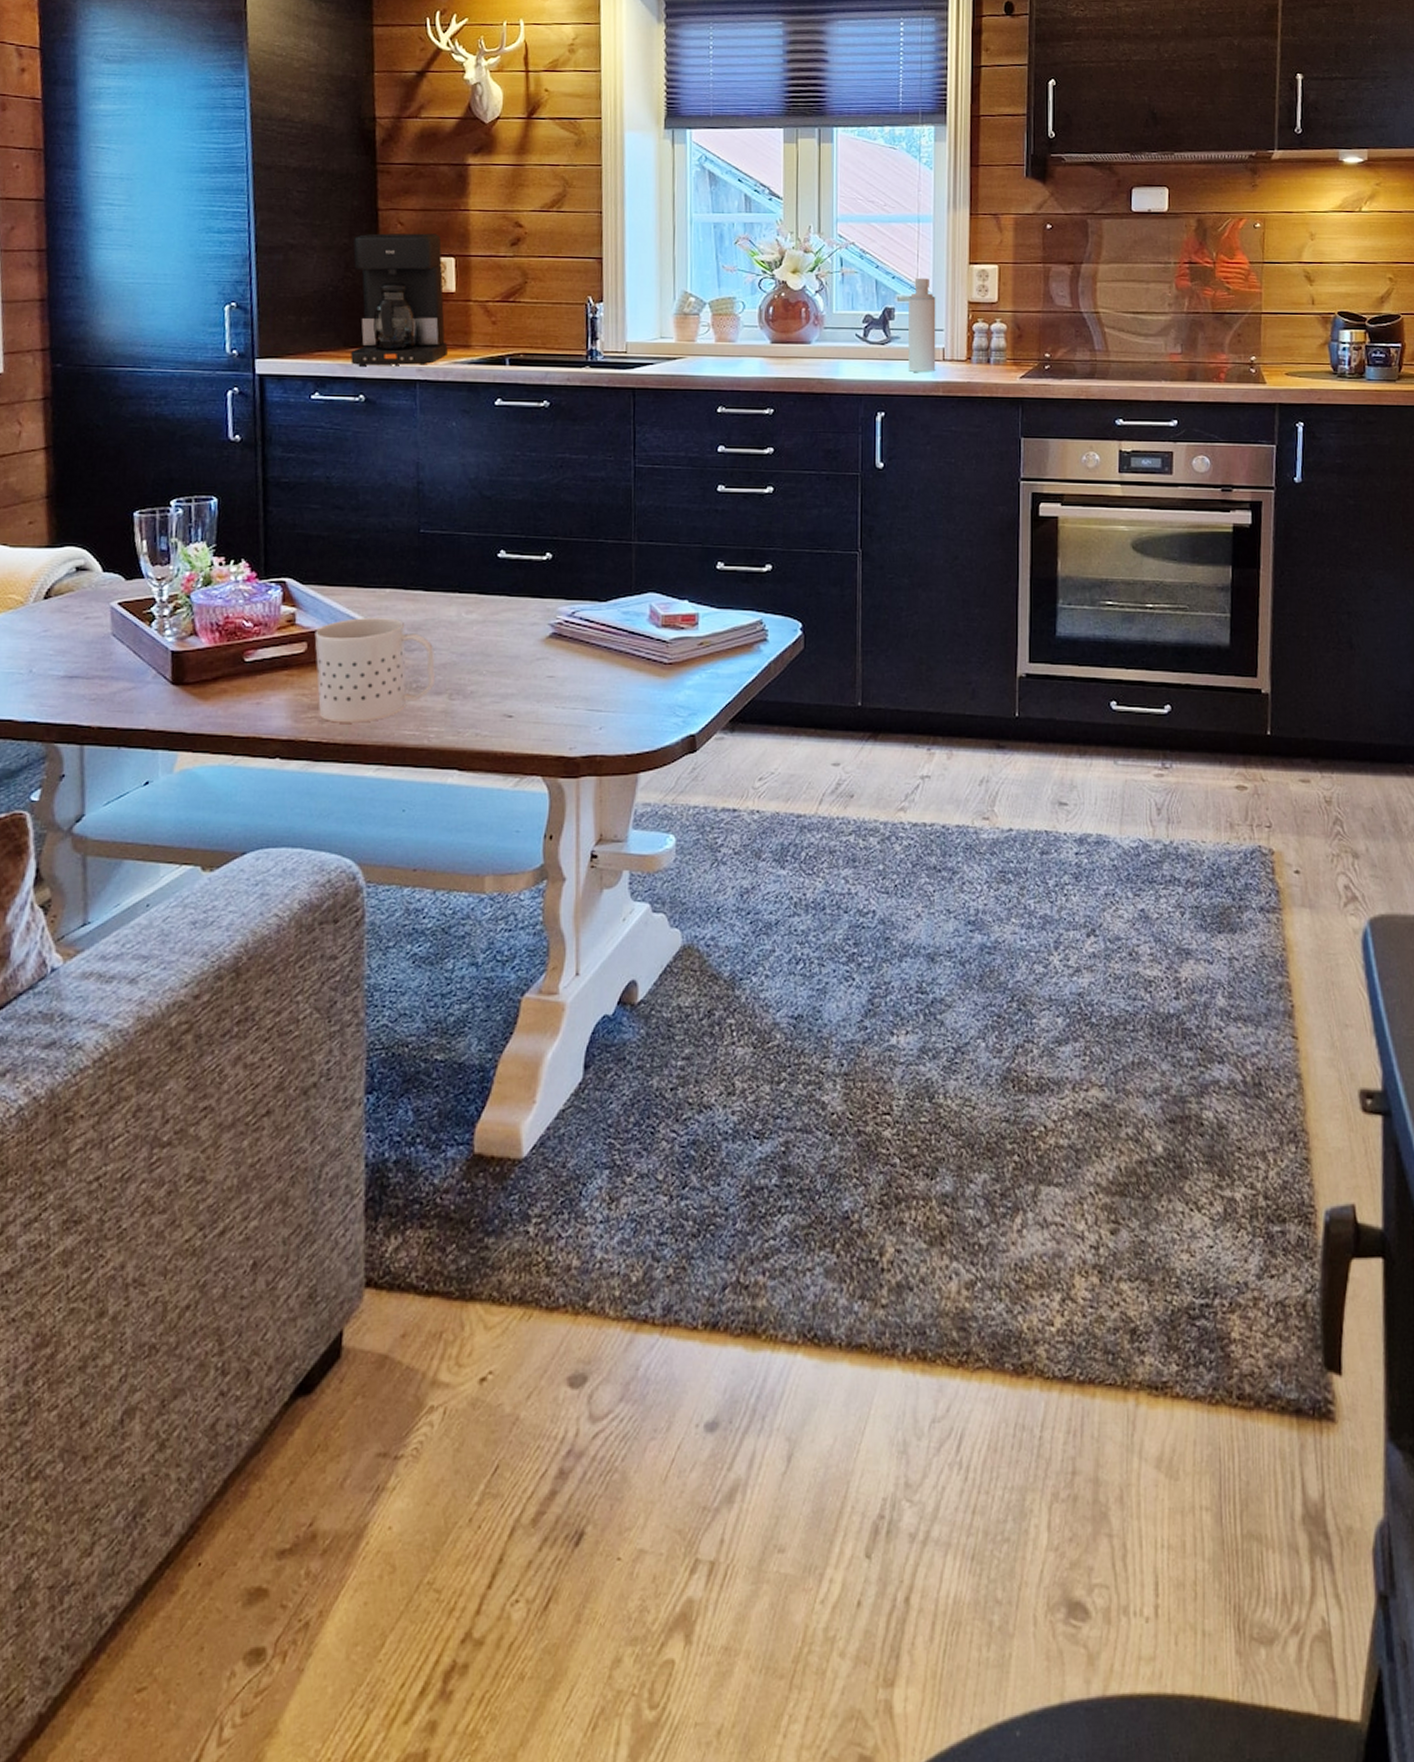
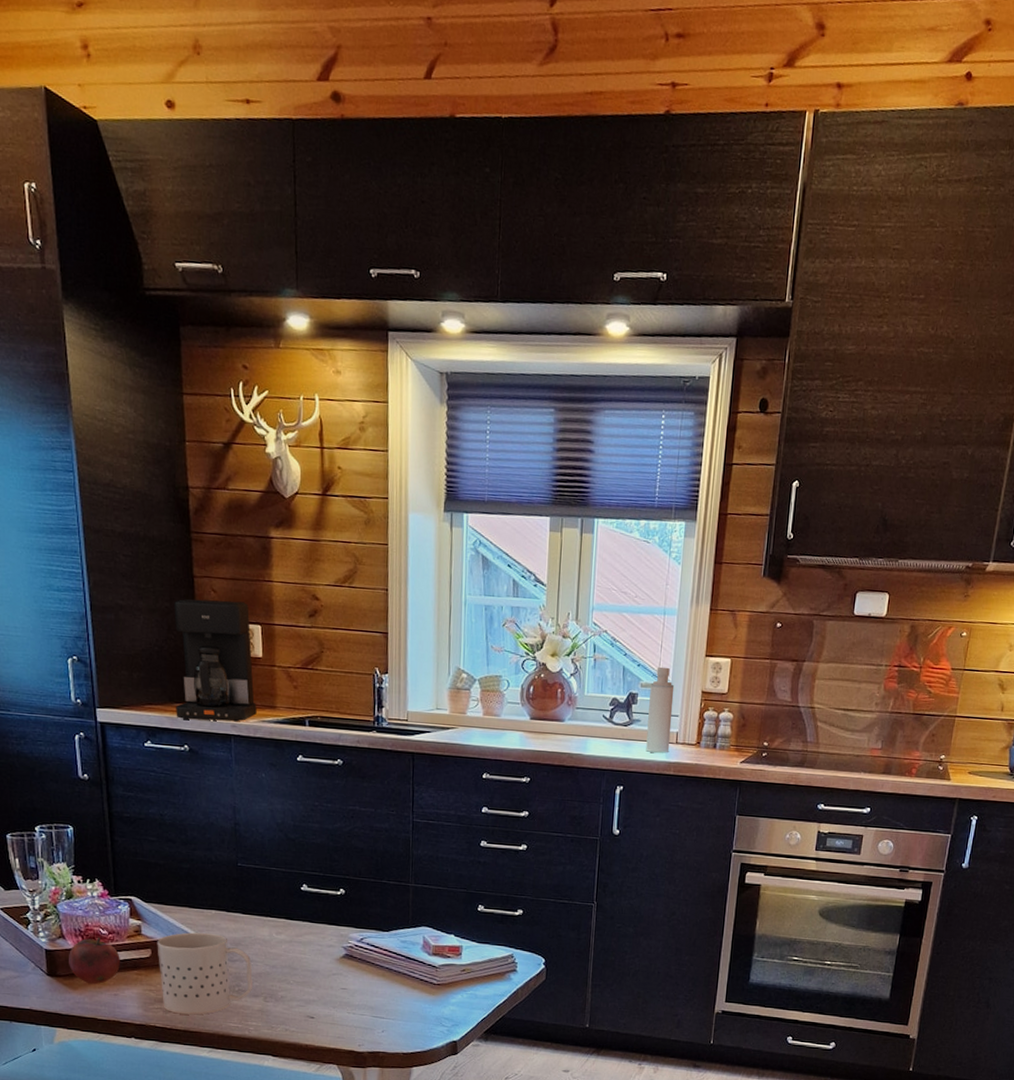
fruit: none [200,631,267,692] -> present [69,937,120,985]

